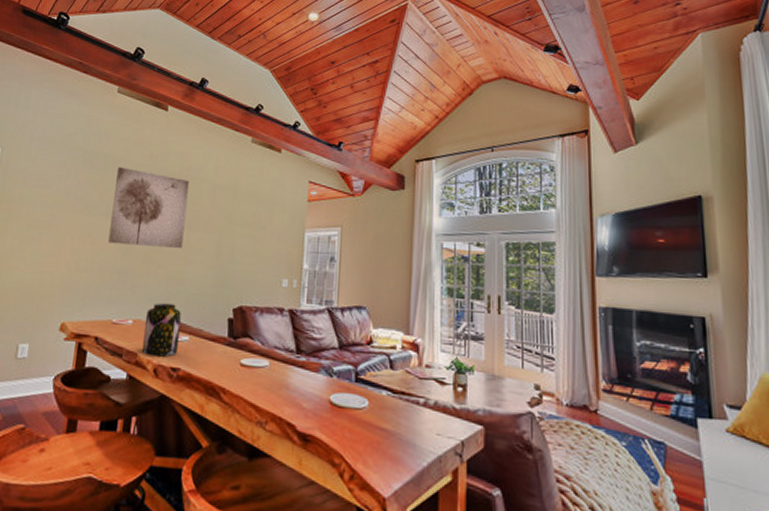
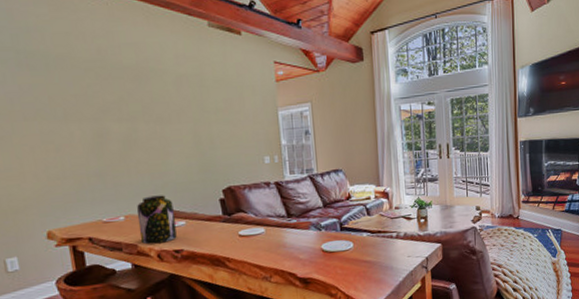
wall art: present [108,166,189,248] -> none [63,65,159,148]

